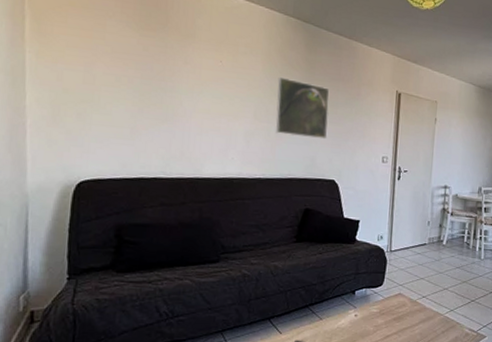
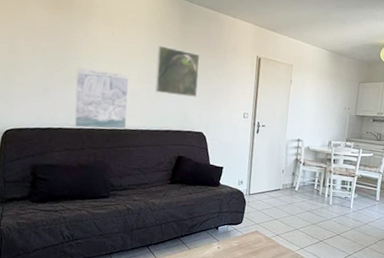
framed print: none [172,101,243,179] -> present [74,66,129,130]

